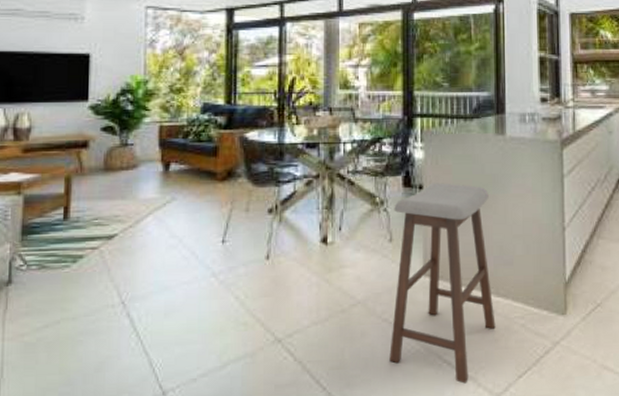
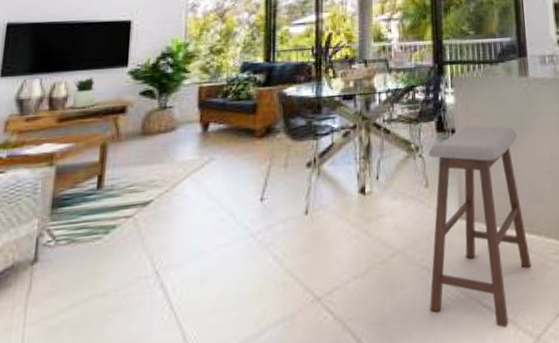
planter: none [34,109,60,141] -> present [70,76,97,109]

